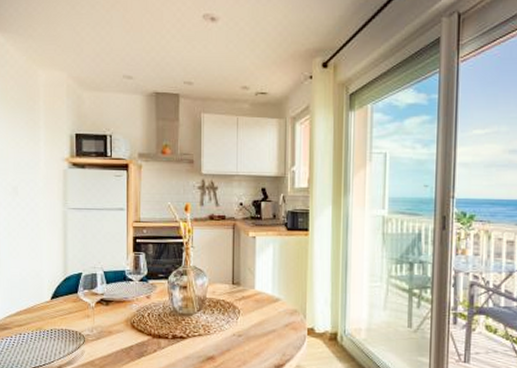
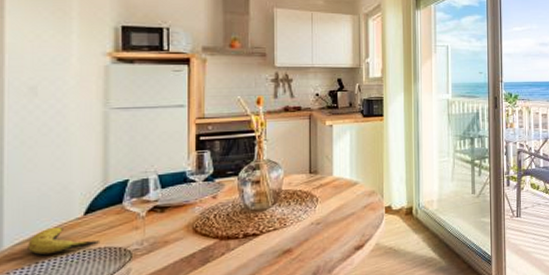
banana: none [14,306,63,330] -> present [28,226,101,256]

